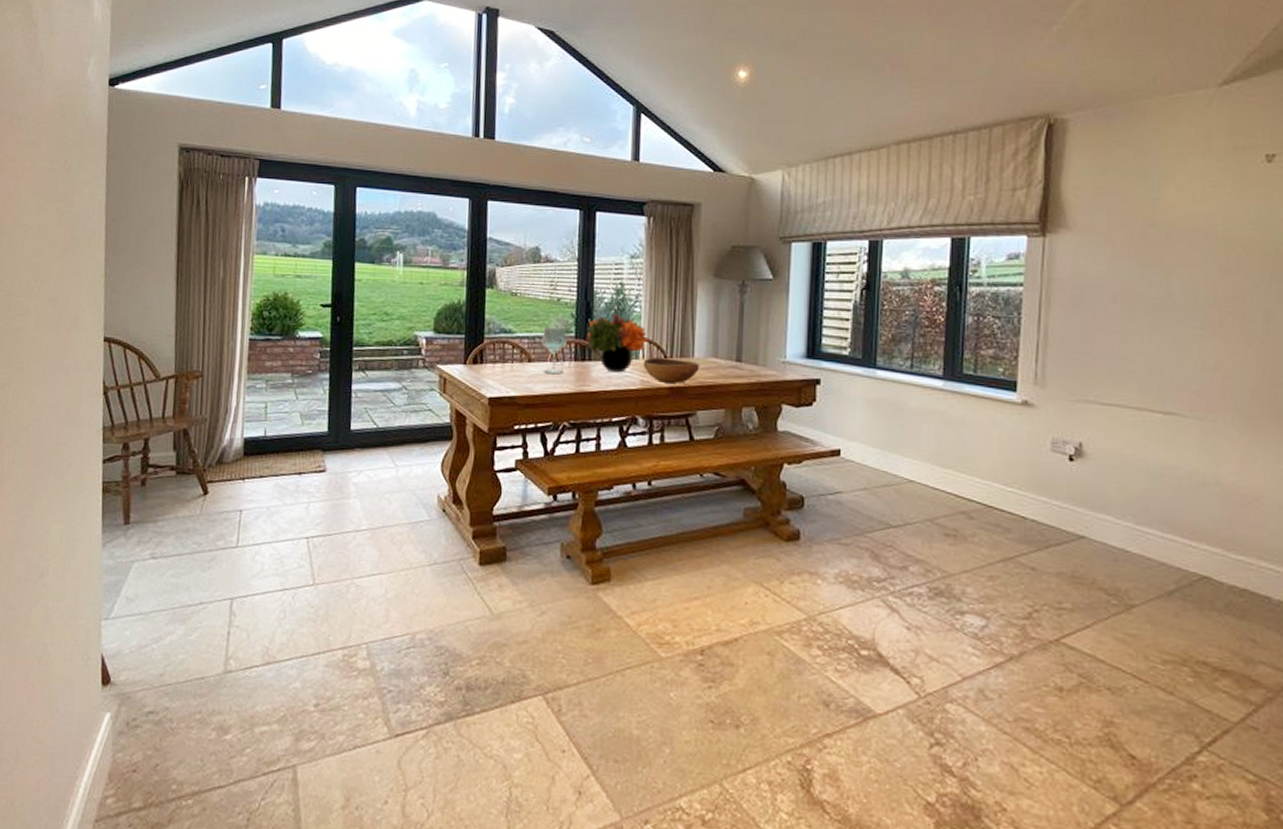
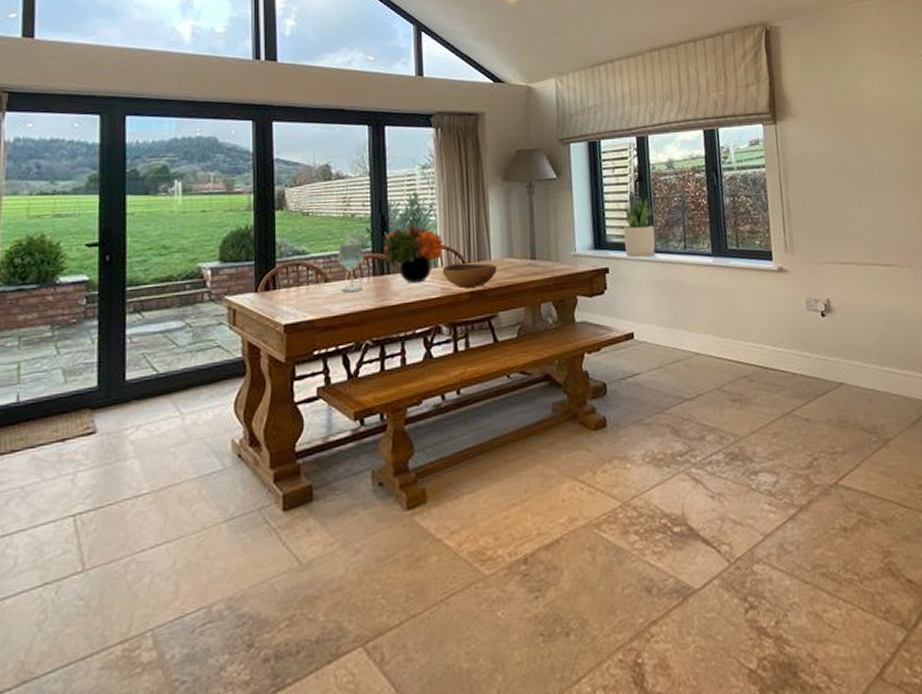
planter: none [841,307,878,373] -> present [623,197,656,258]

